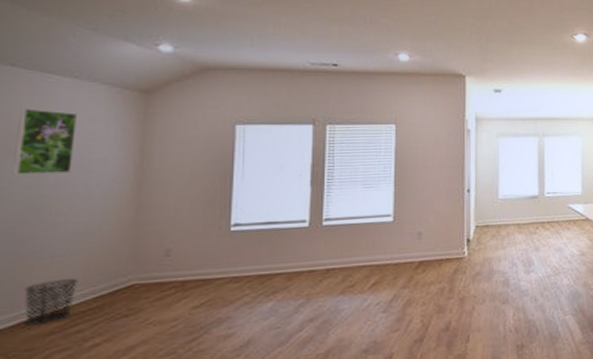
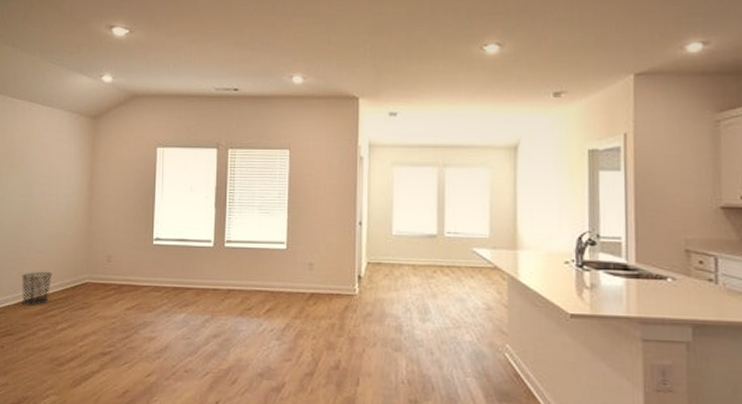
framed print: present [12,108,78,175] -> none [13,131,52,185]

